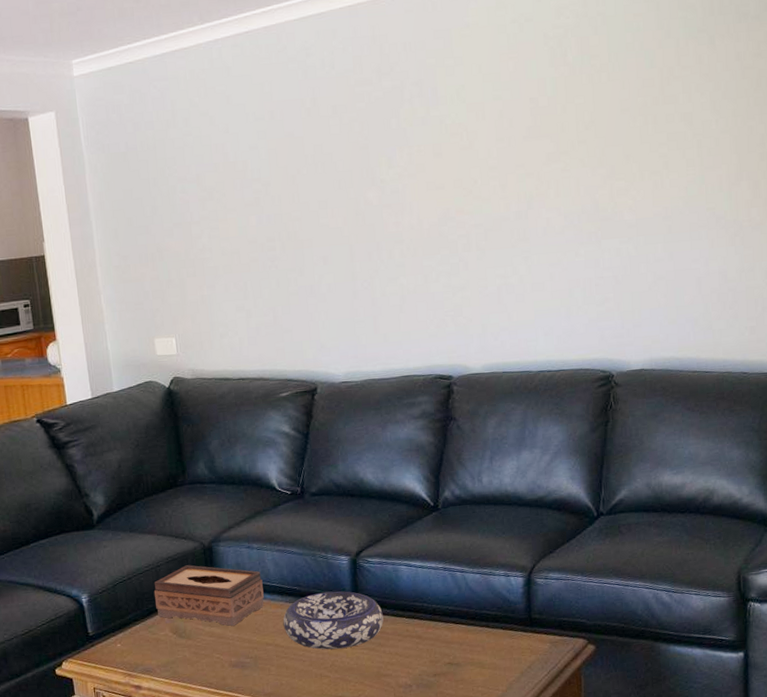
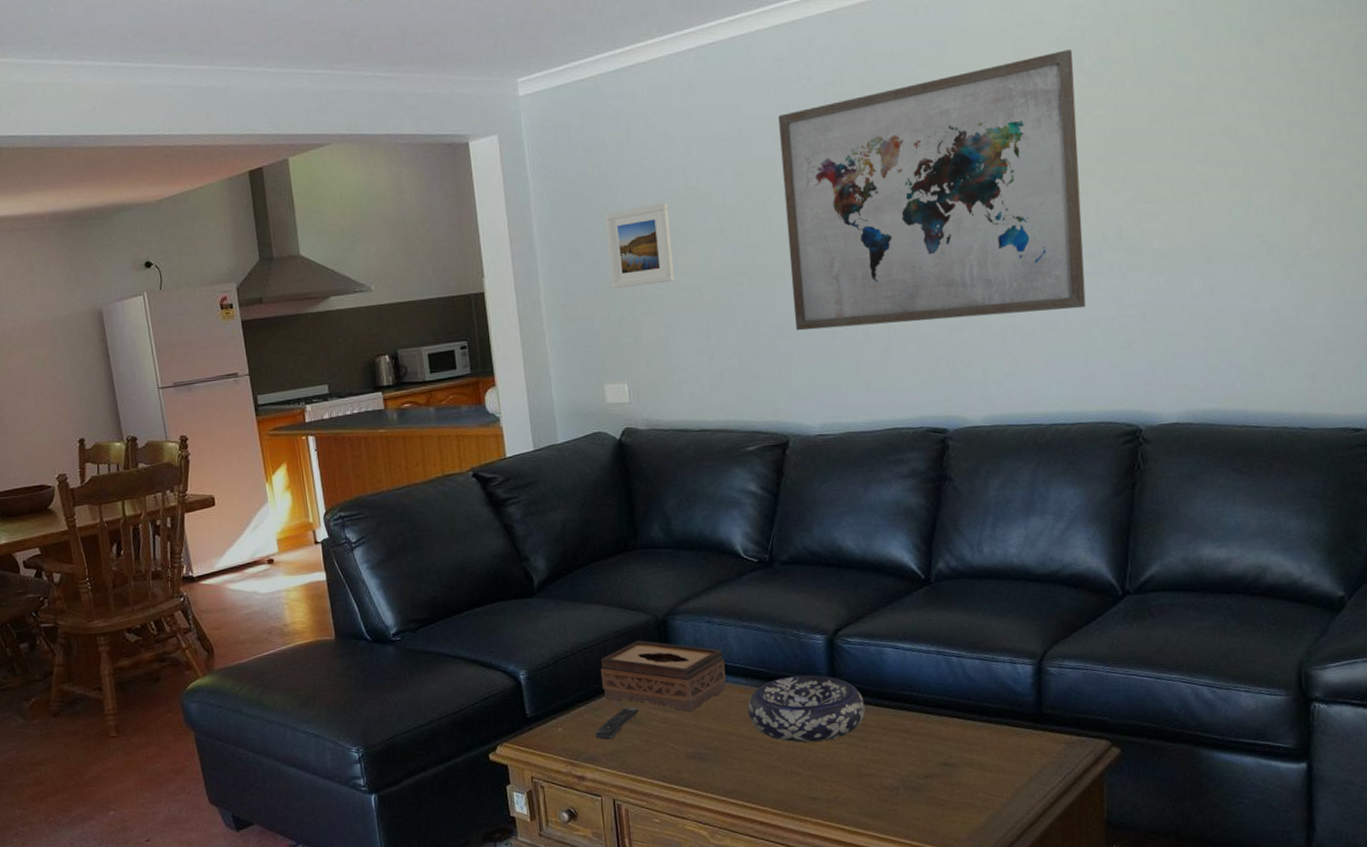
remote control: none [150,624,188,653] -> present [595,707,639,740]
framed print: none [153,175,216,252] -> present [605,202,675,288]
wall art: none [306,45,568,291] -> present [778,49,1086,331]

